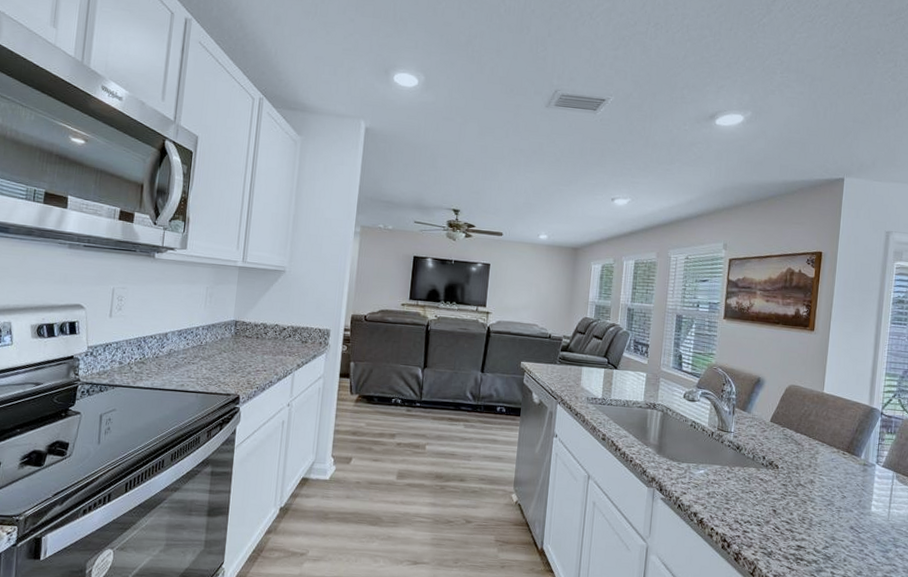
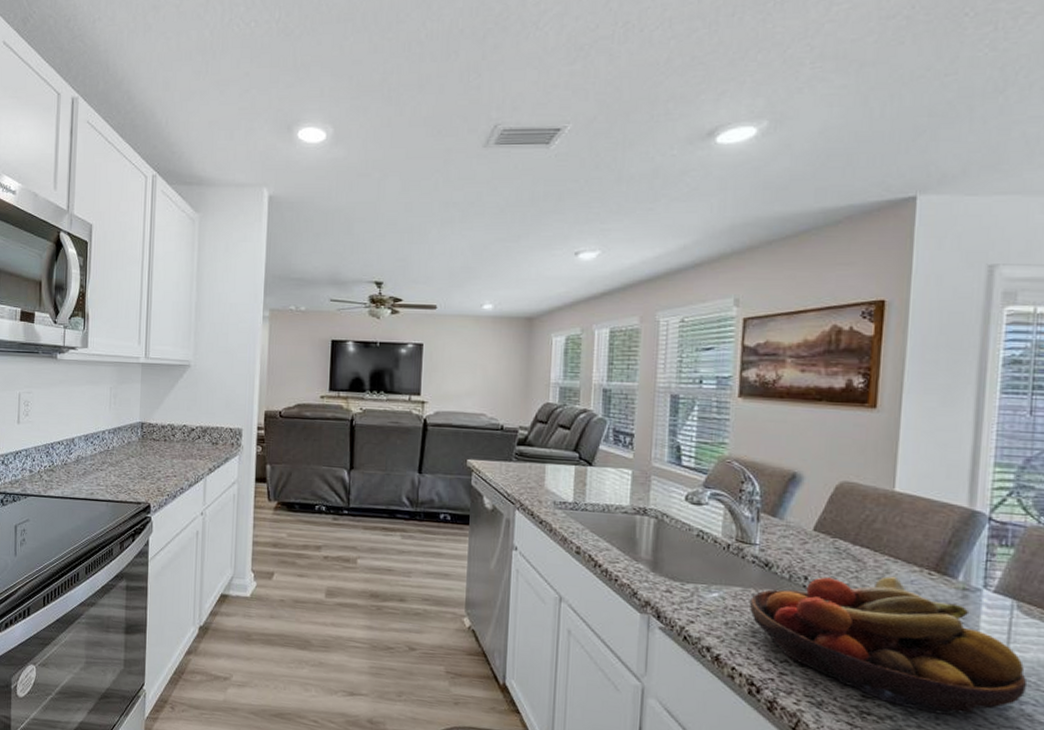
fruit bowl: none [725,455,901,558] -> present [749,576,1028,715]

